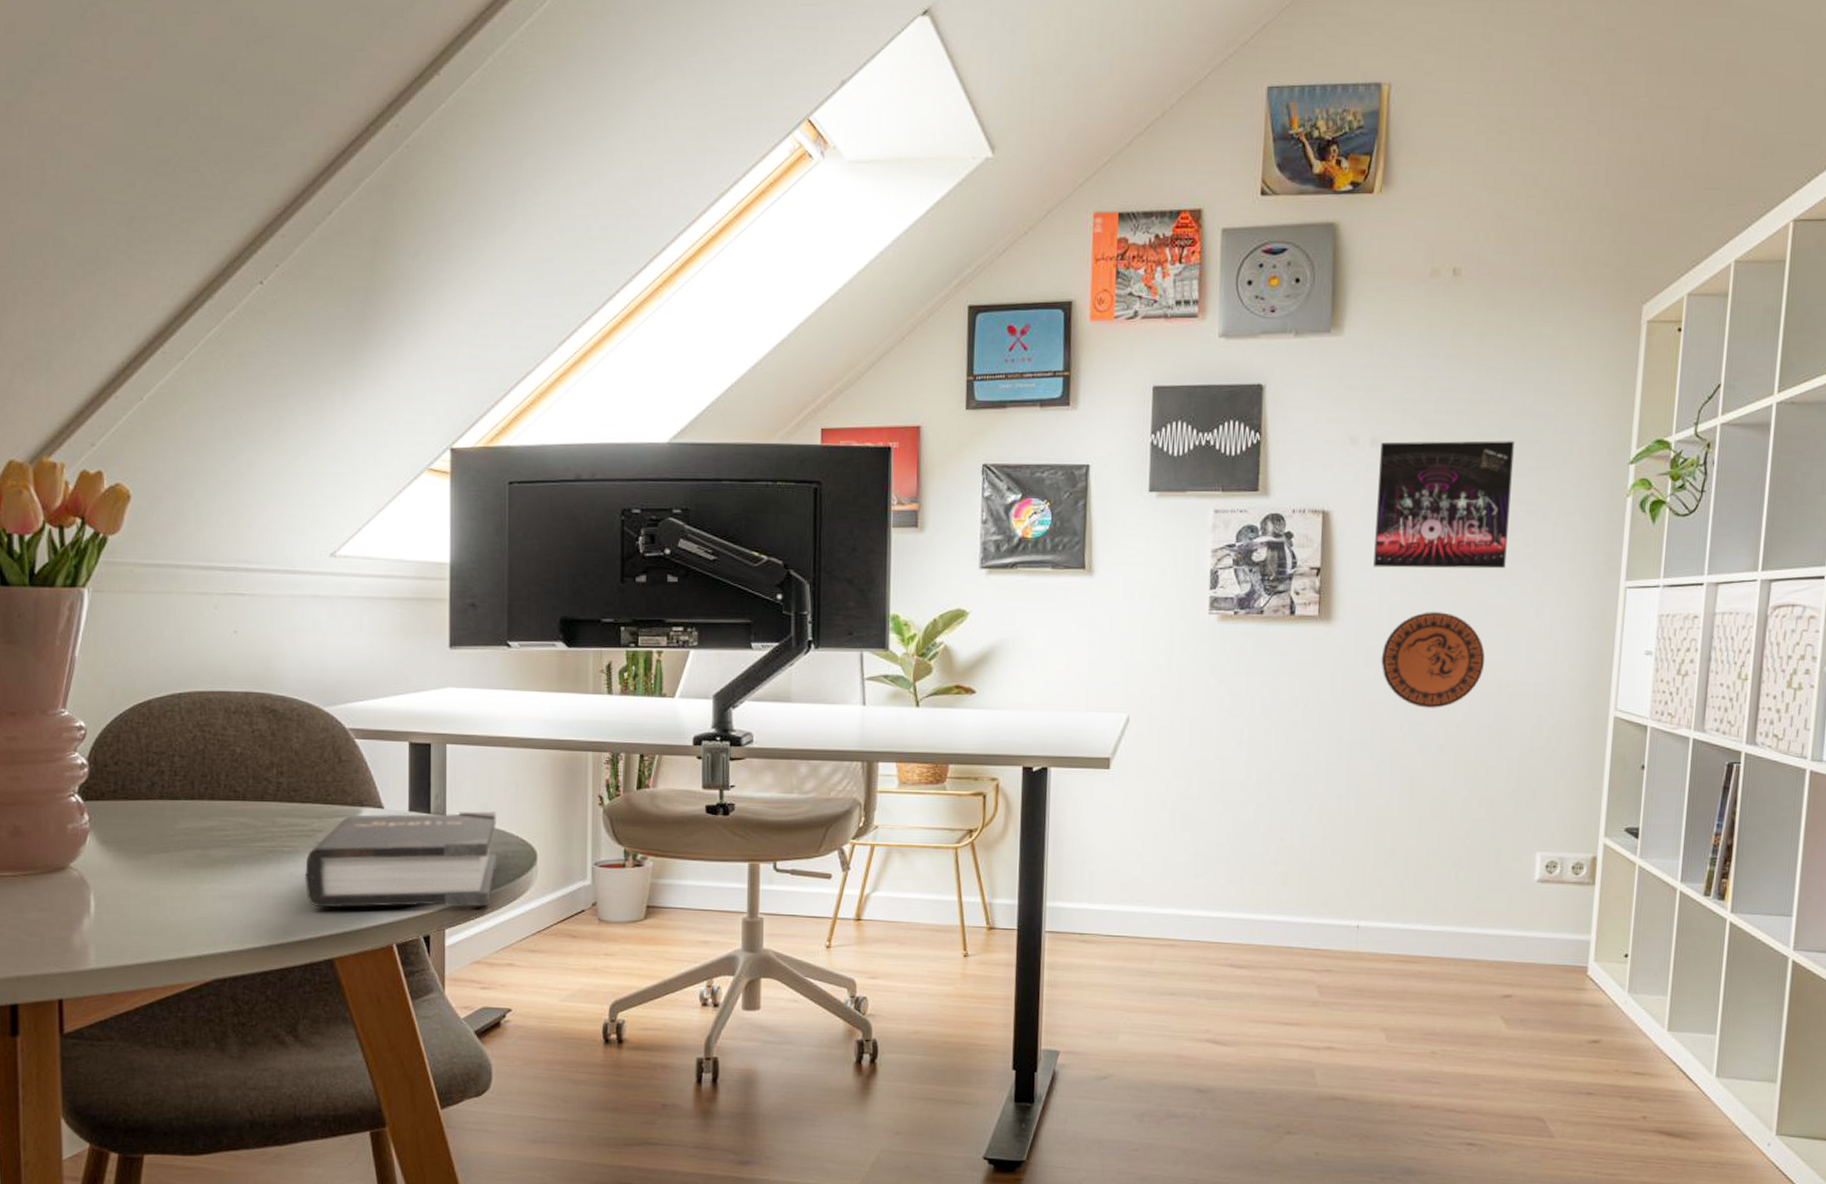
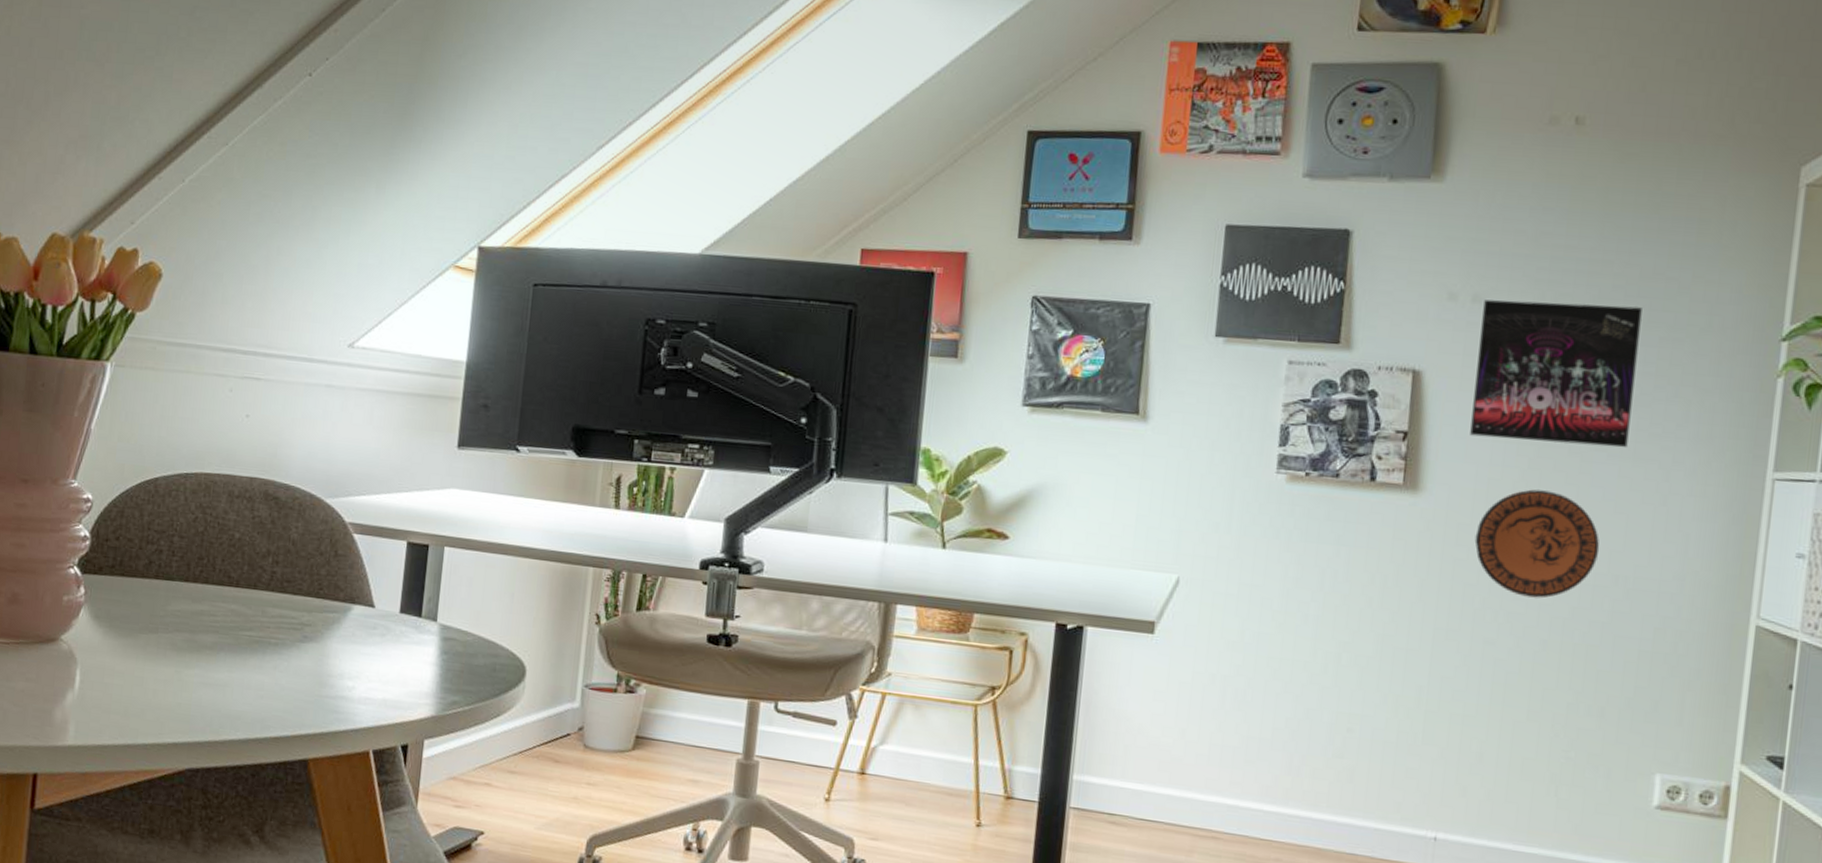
hardback book: present [304,811,498,908] -> none [287,612,489,720]

